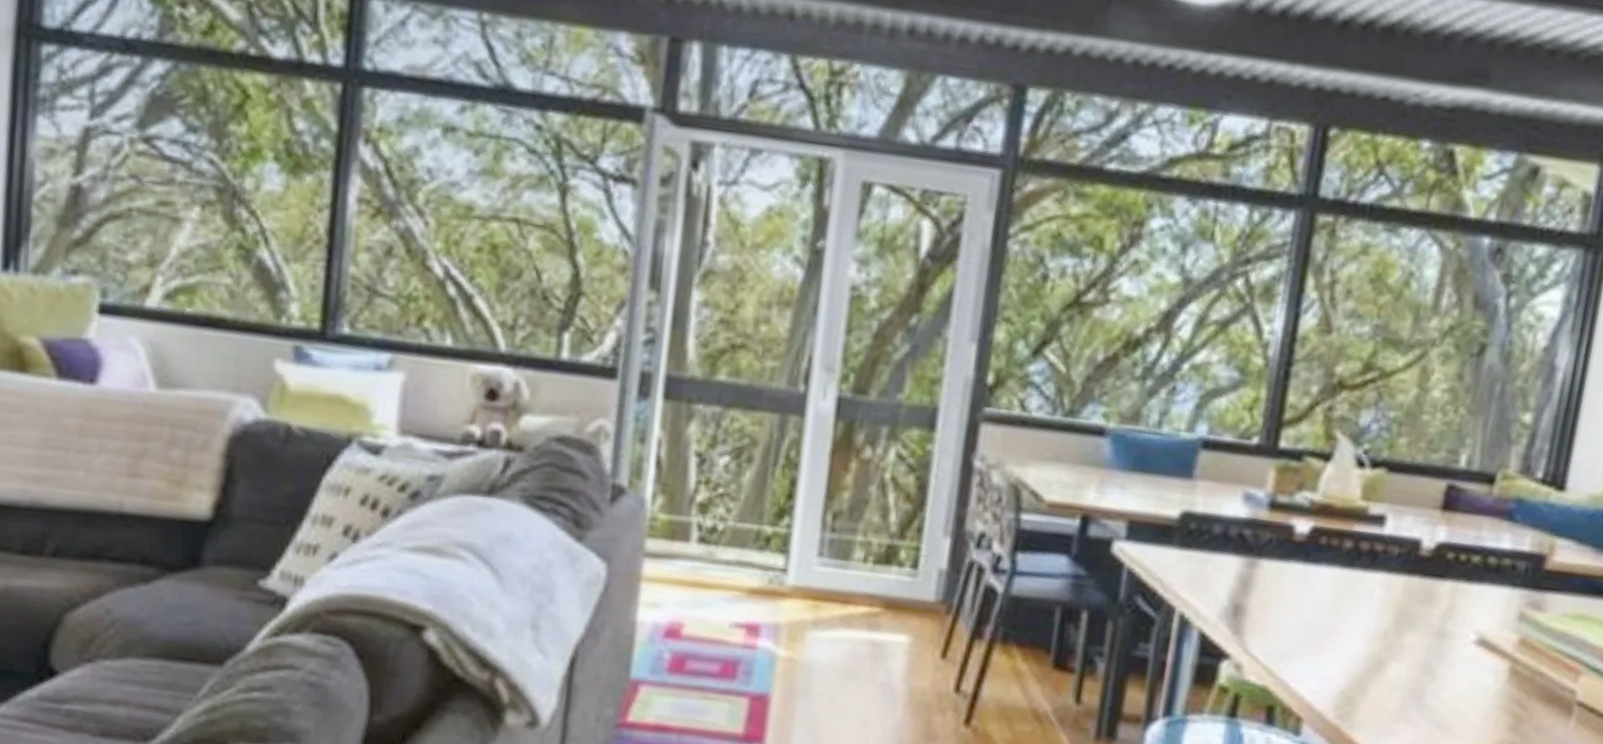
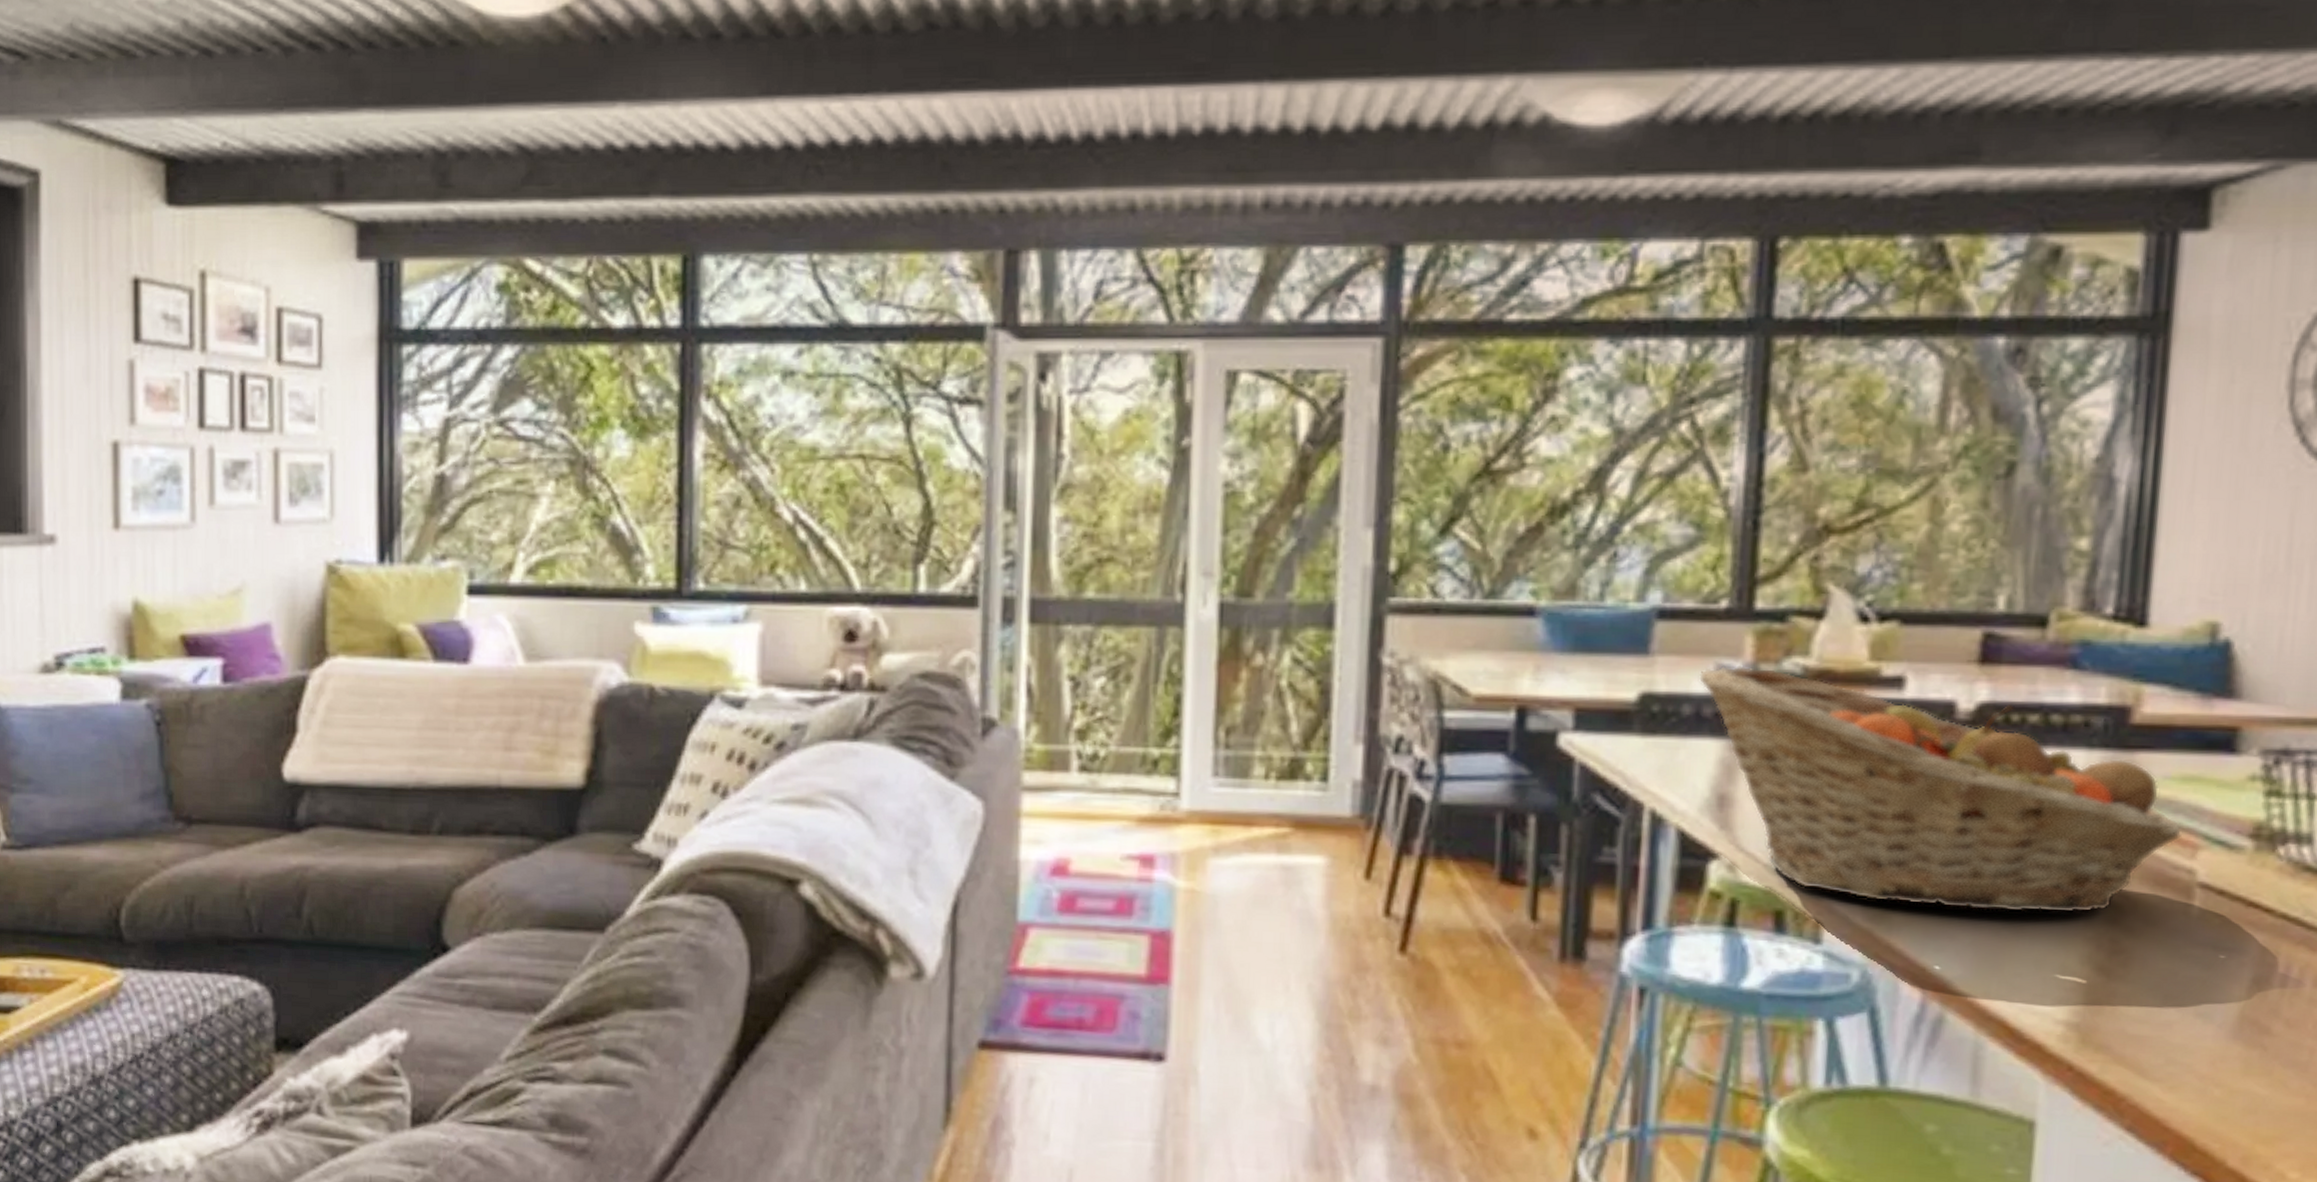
fruit basket: none [1229,494,1571,721] -> present [1699,665,2183,914]

